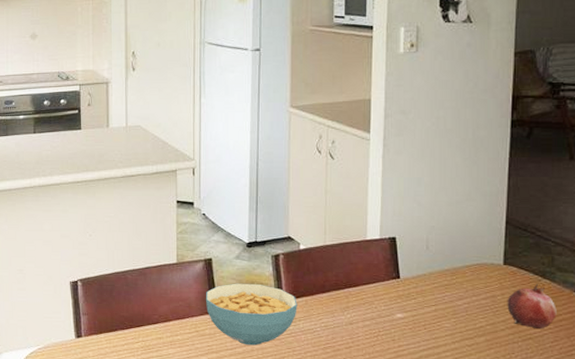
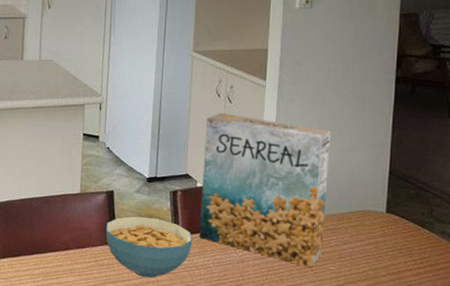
cereal box: none [304,170,442,326] -> present [198,113,331,268]
fruit: present [507,284,557,329] -> none [389,233,435,277]

